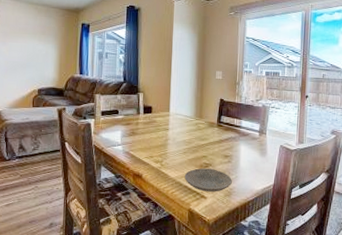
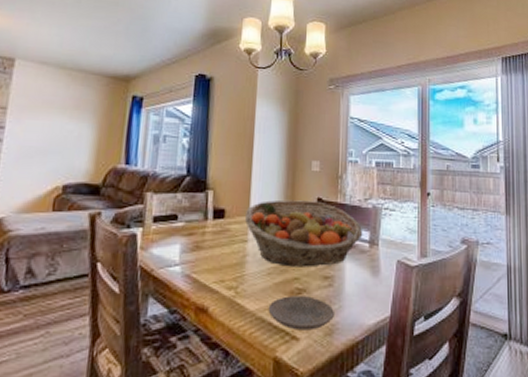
fruit basket: none [167,100,255,149] -> present [245,200,363,267]

